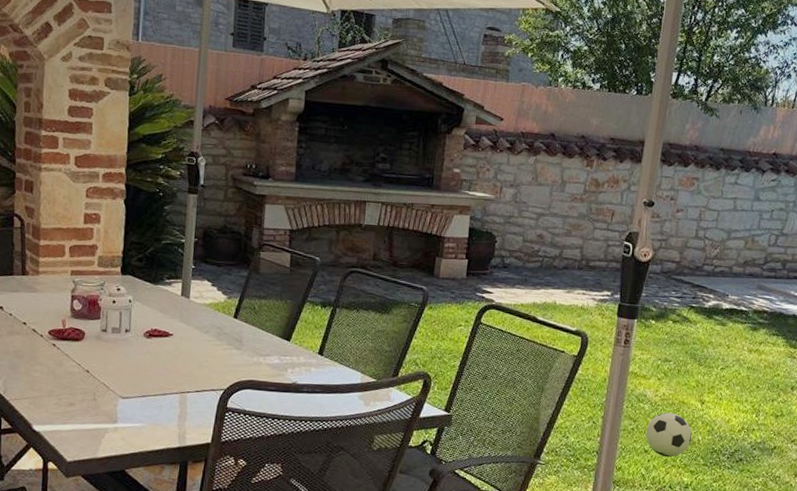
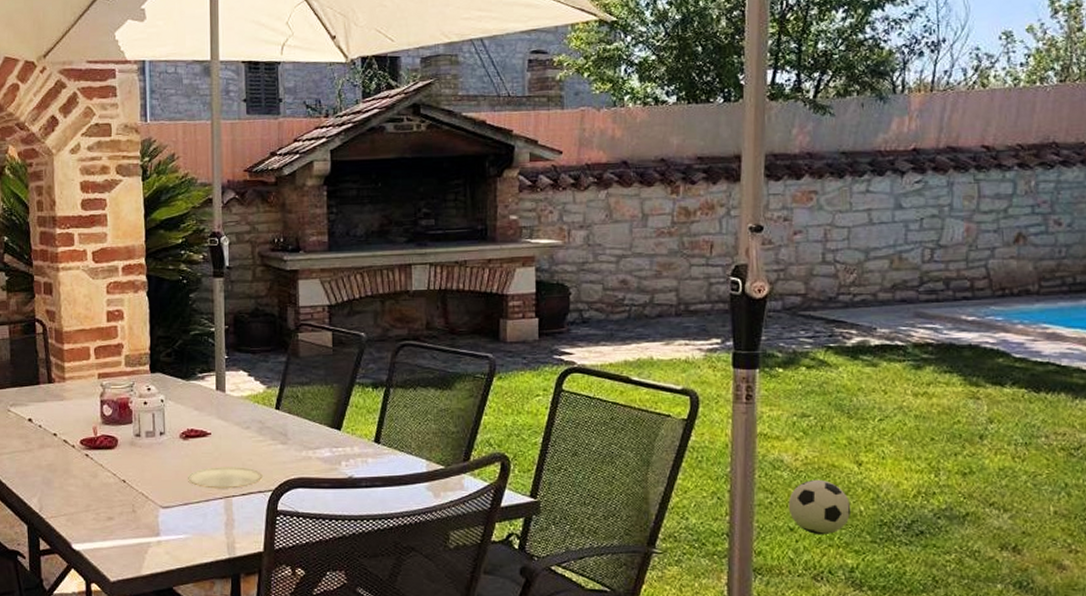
plate: none [147,364,217,386] -> present [187,467,263,489]

